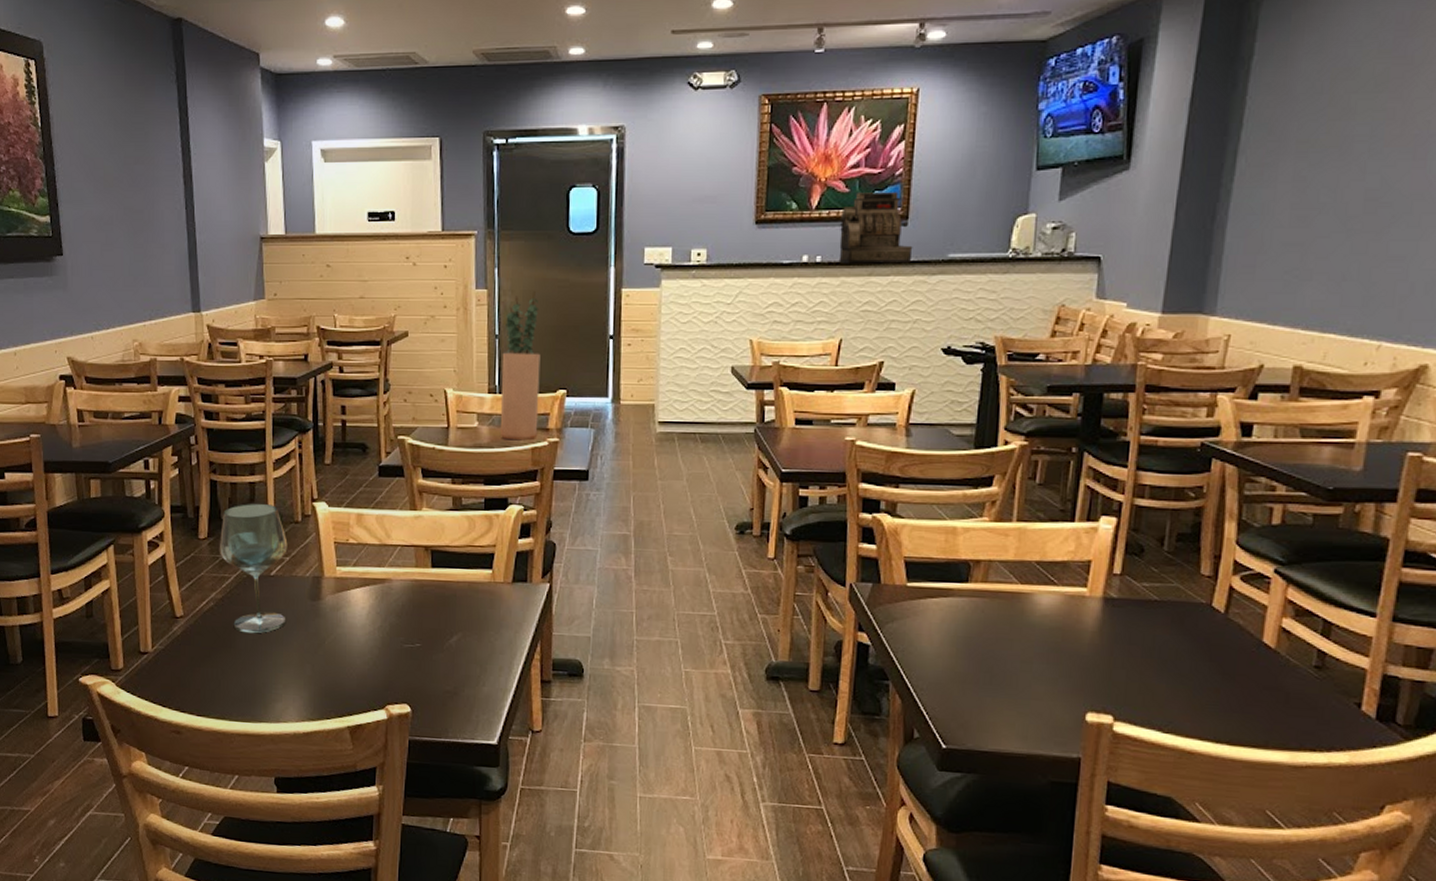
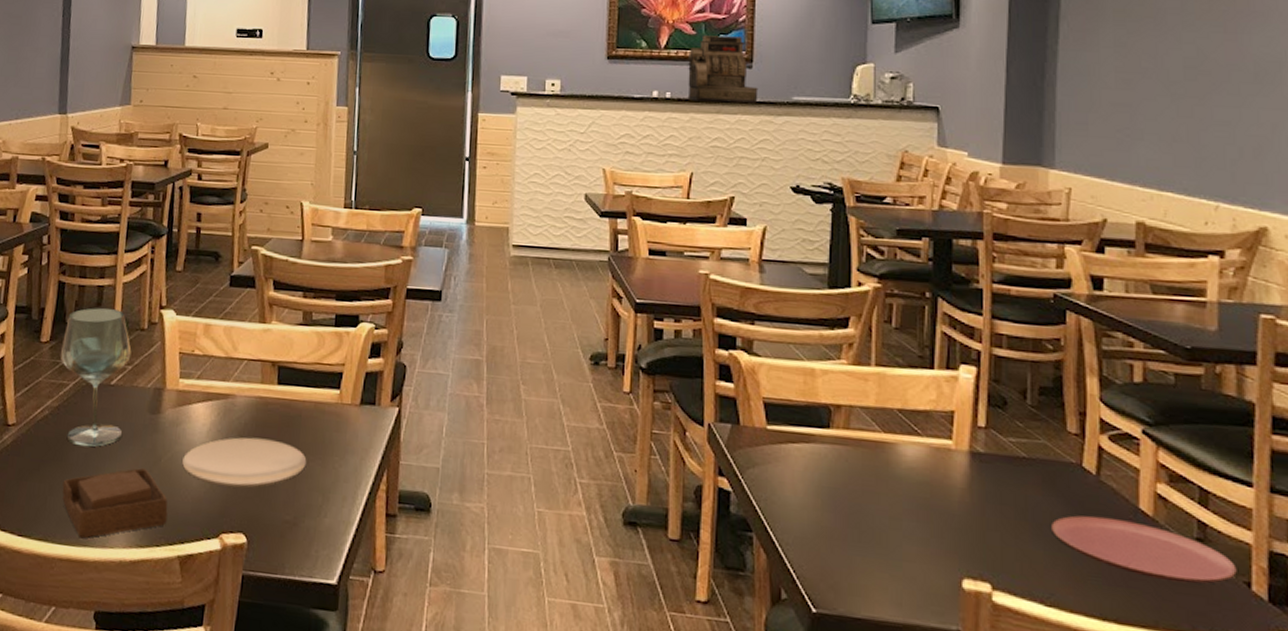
napkin holder: none [234,650,335,716] -> present [62,468,168,539]
plate: none [345,617,464,664] -> present [182,437,307,488]
vase: present [500,291,541,441] -> none [355,111,398,258]
plate: none [1176,650,1350,707] -> present [1052,515,1237,584]

